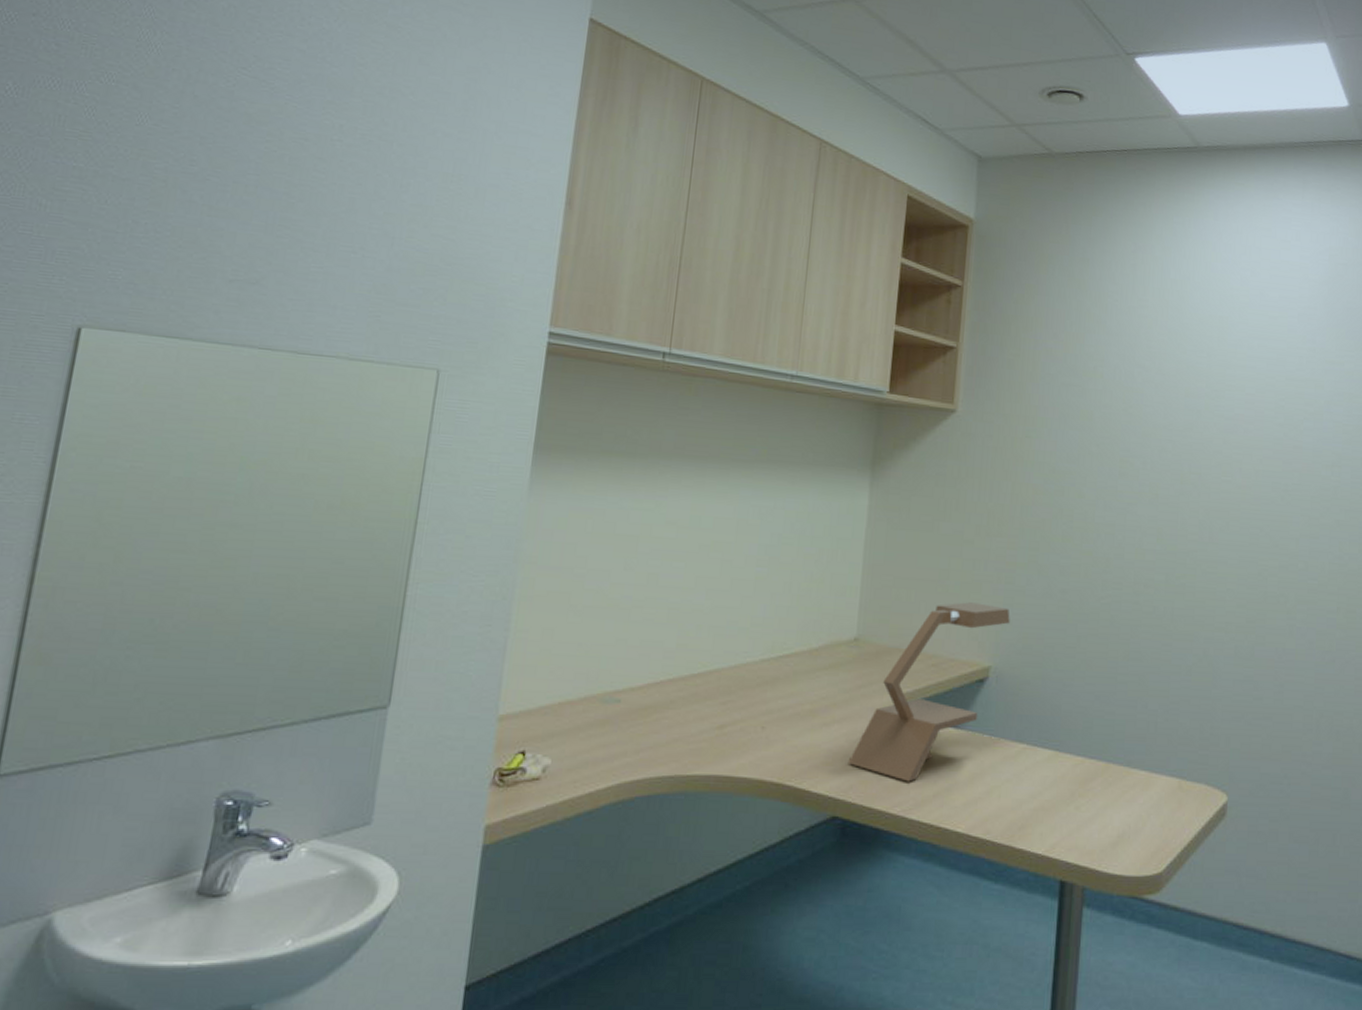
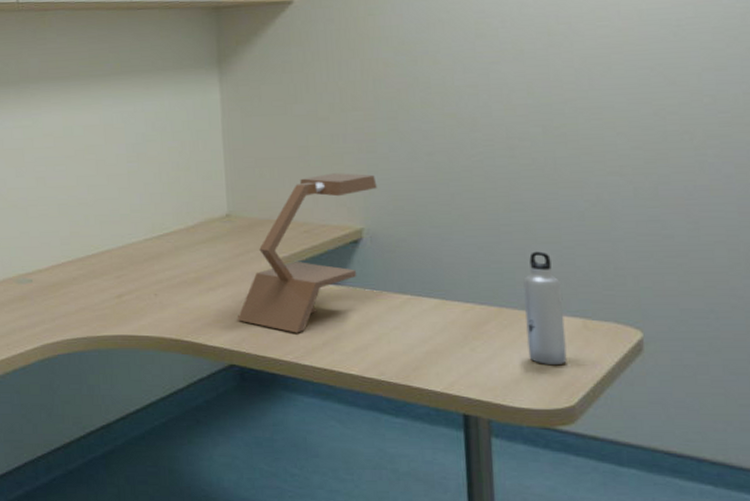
water bottle: none [1127,704,1165,829] -> present [523,251,567,366]

